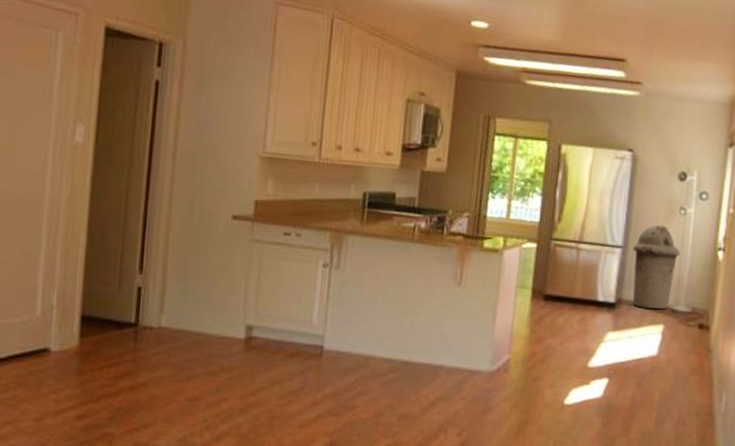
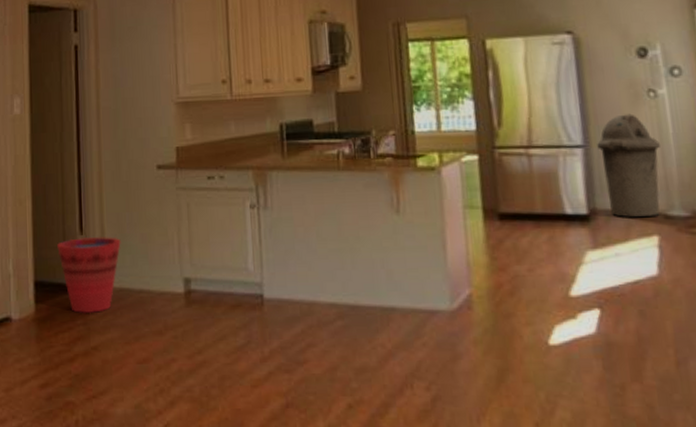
bucket: none [111,276,184,352] -> present [57,236,121,314]

